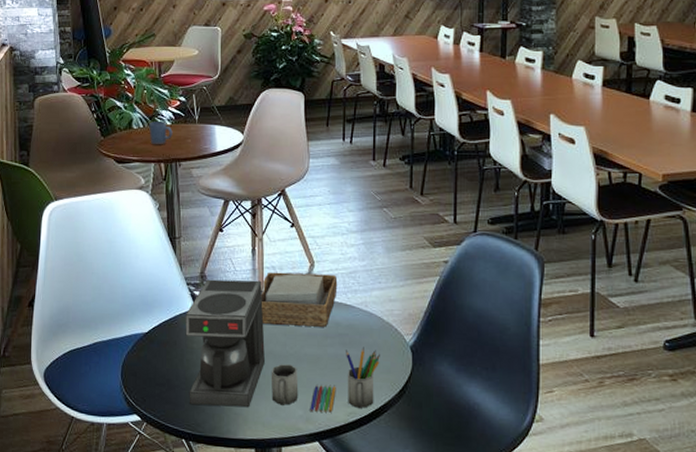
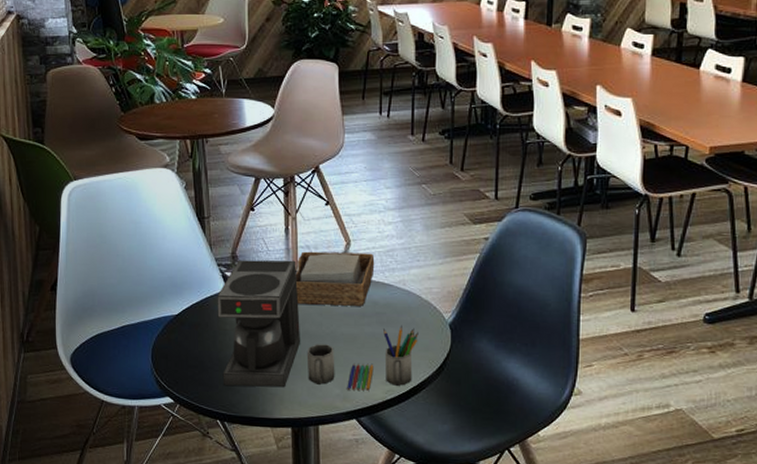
mug: present [149,121,173,145] -> none [172,95,198,121]

